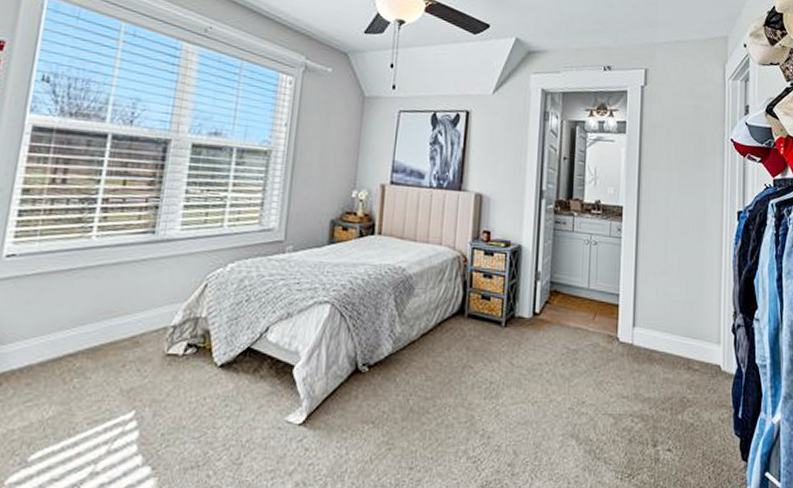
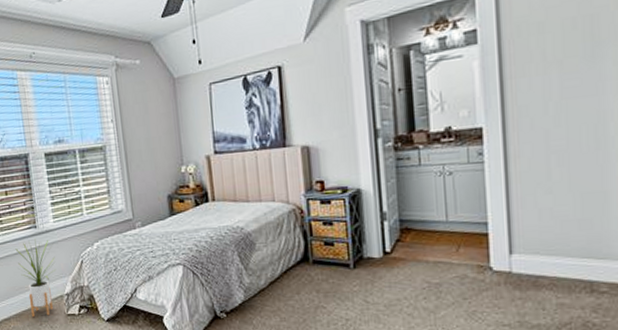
house plant: none [112,247,170,355] -> present [15,238,55,318]

